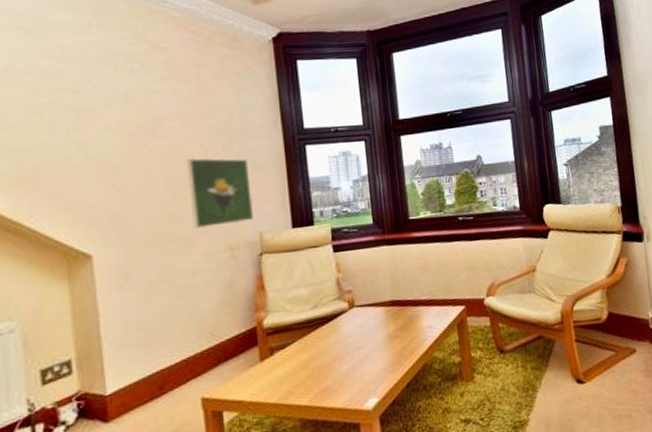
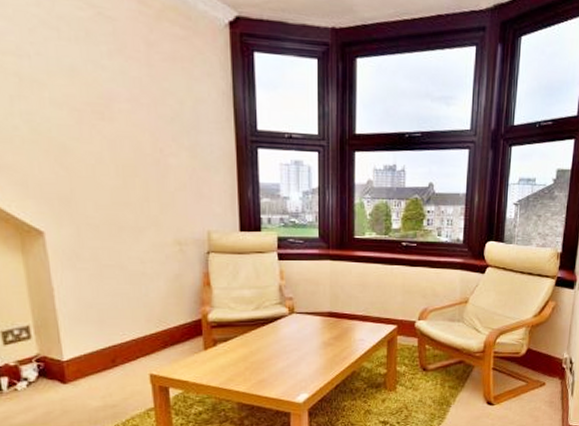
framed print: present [186,158,254,229] -> none [136,147,203,221]

